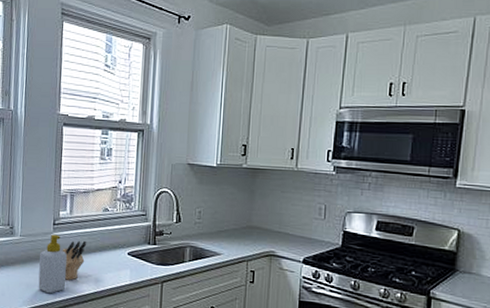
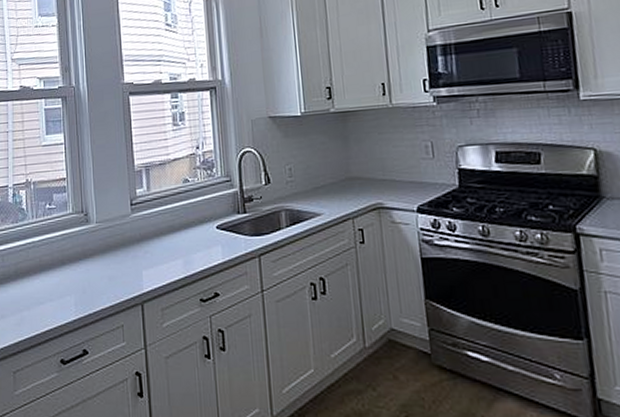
soap bottle: present [38,234,67,294] -> none [120,216,152,285]
knife block: present [62,240,87,280] -> none [143,218,170,267]

